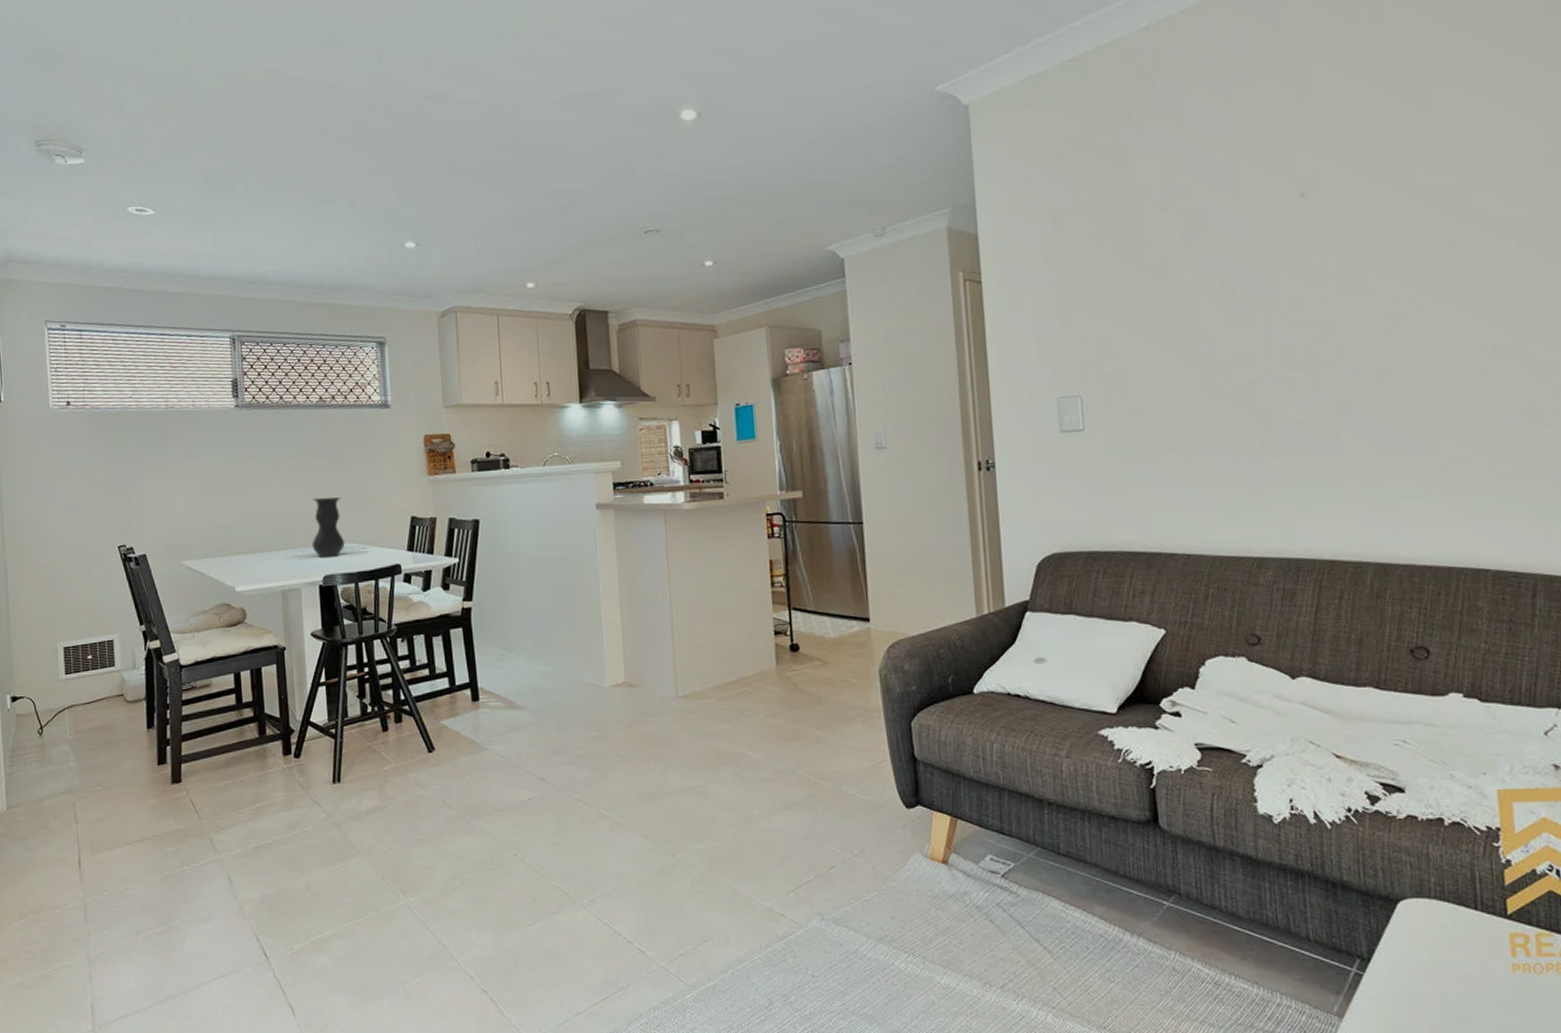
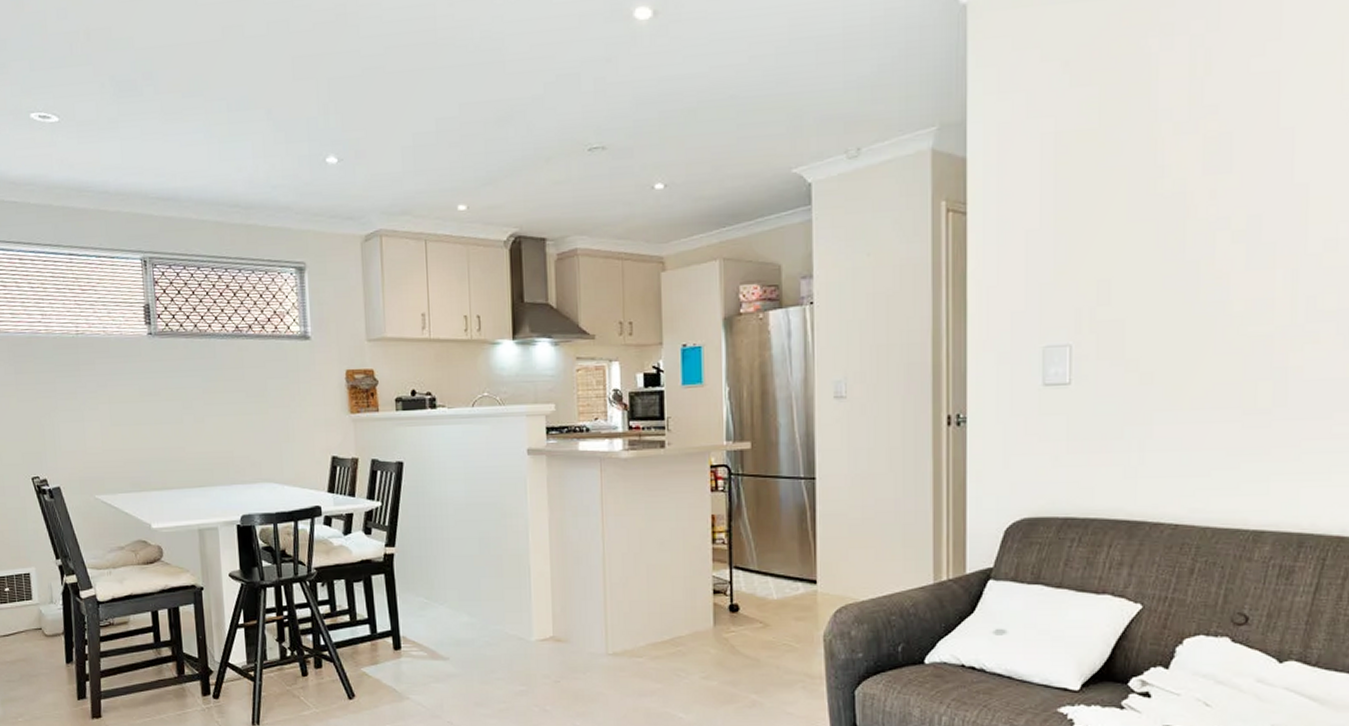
vase: present [312,497,346,559] -> none [229,433,264,498]

